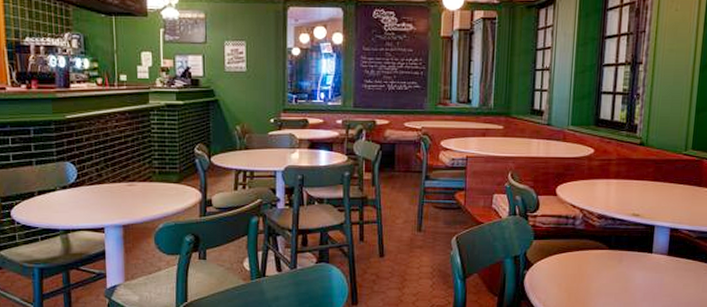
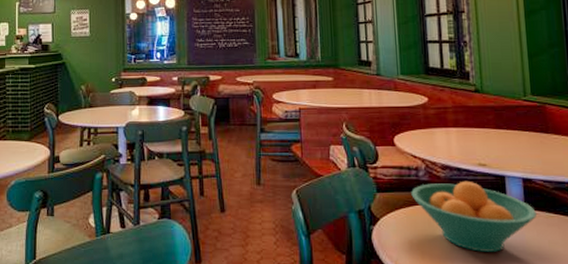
fruit bowl: none [566,229,677,295] -> present [411,181,536,253]

